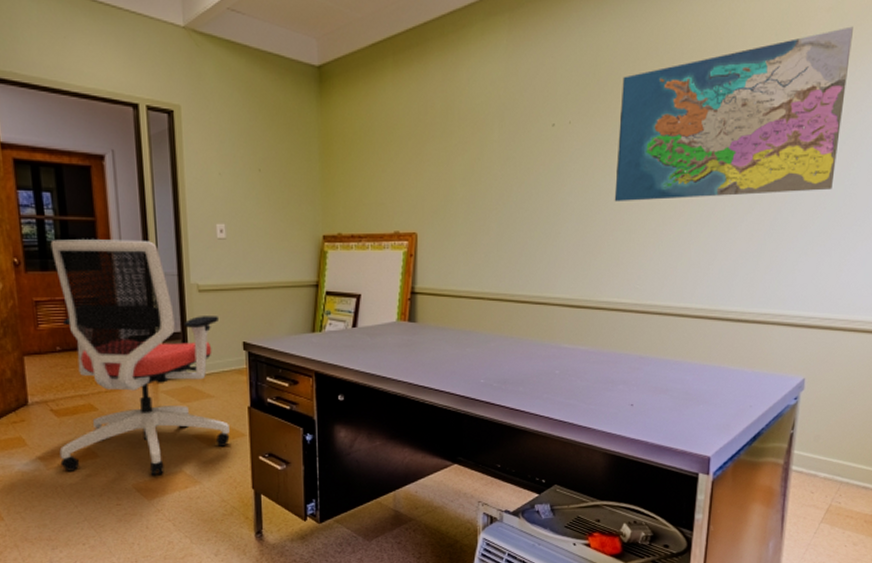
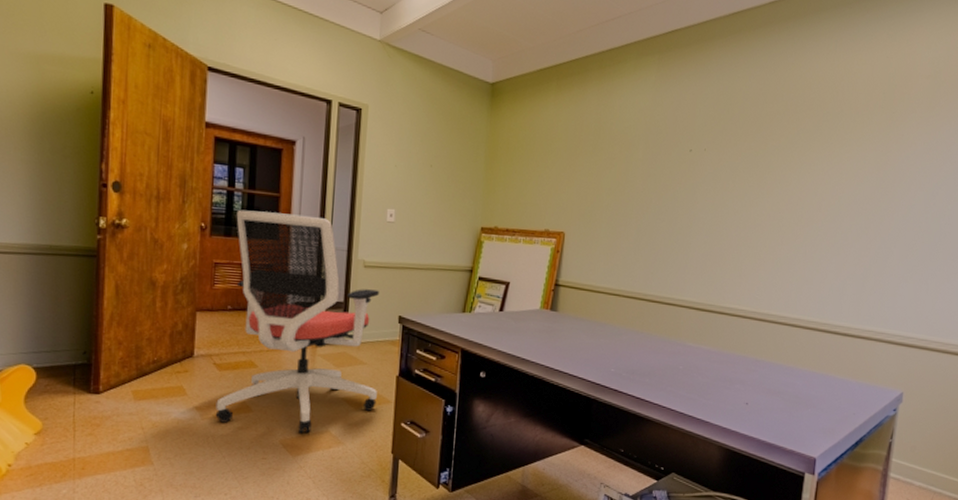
map: present [614,26,853,202] -> none [740,92,949,227]

